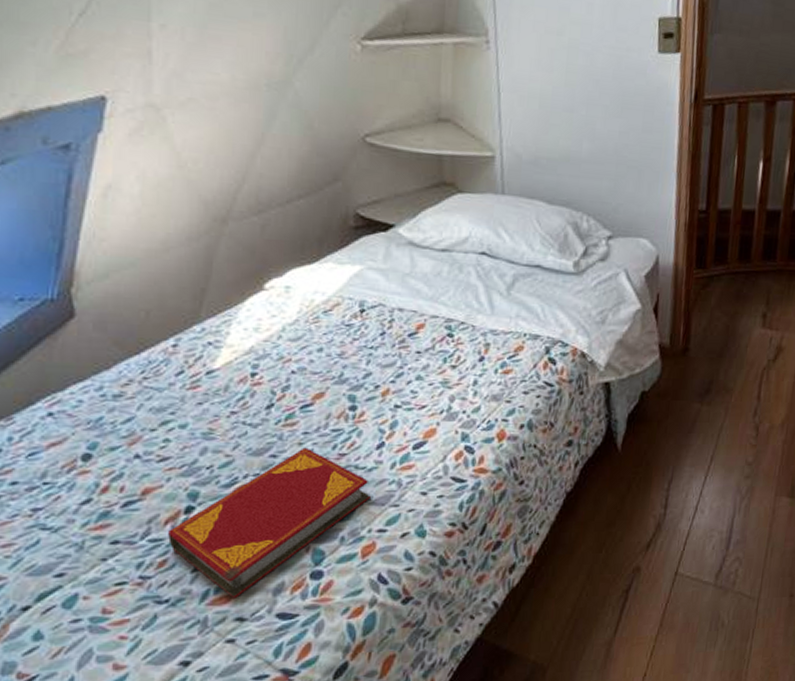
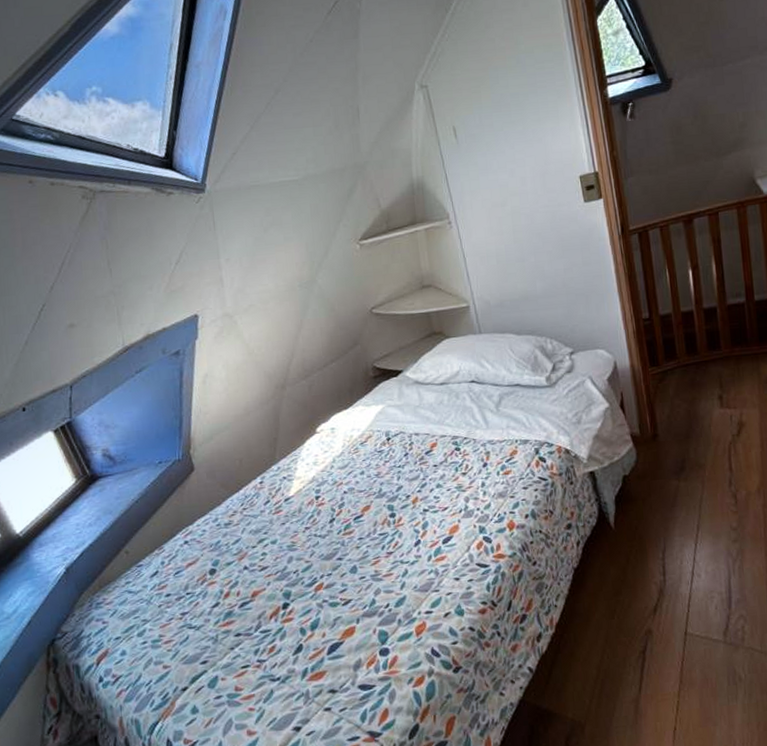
hardback book: present [168,447,370,598] -> none [273,550,416,675]

